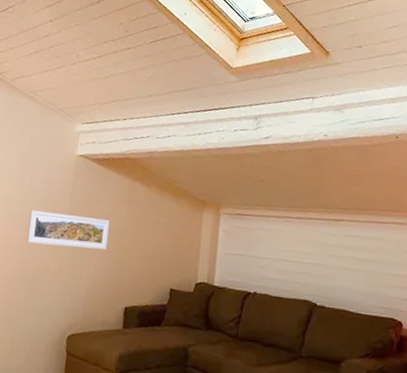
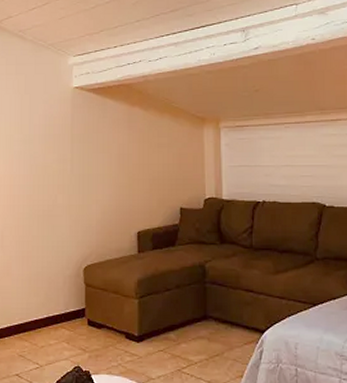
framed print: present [26,210,110,250] -> none [32,146,112,180]

